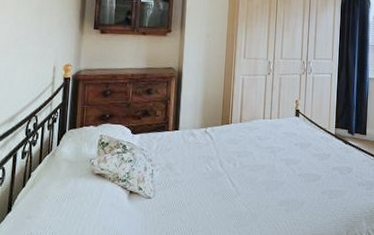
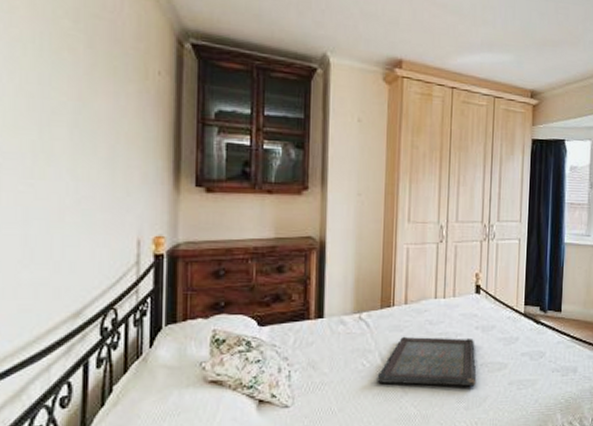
serving tray: none [217,148,296,193] -> present [377,336,477,387]

